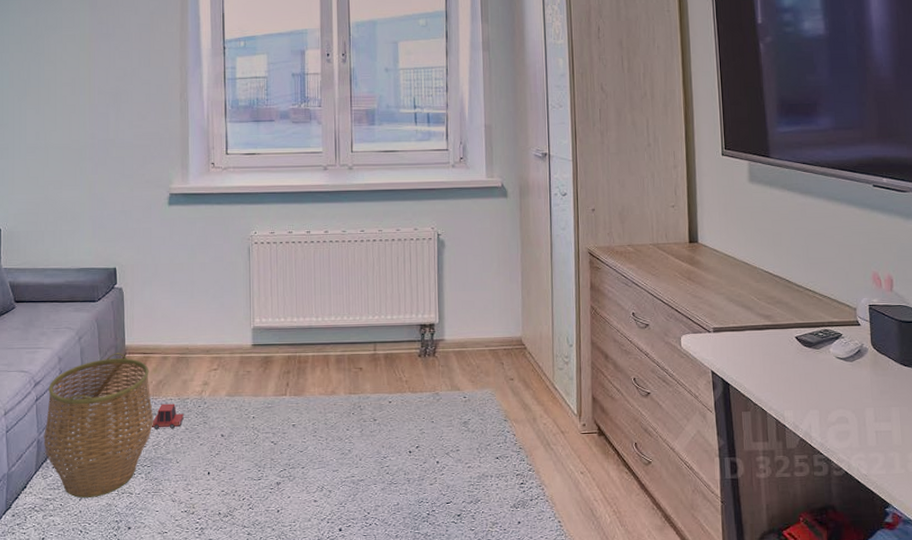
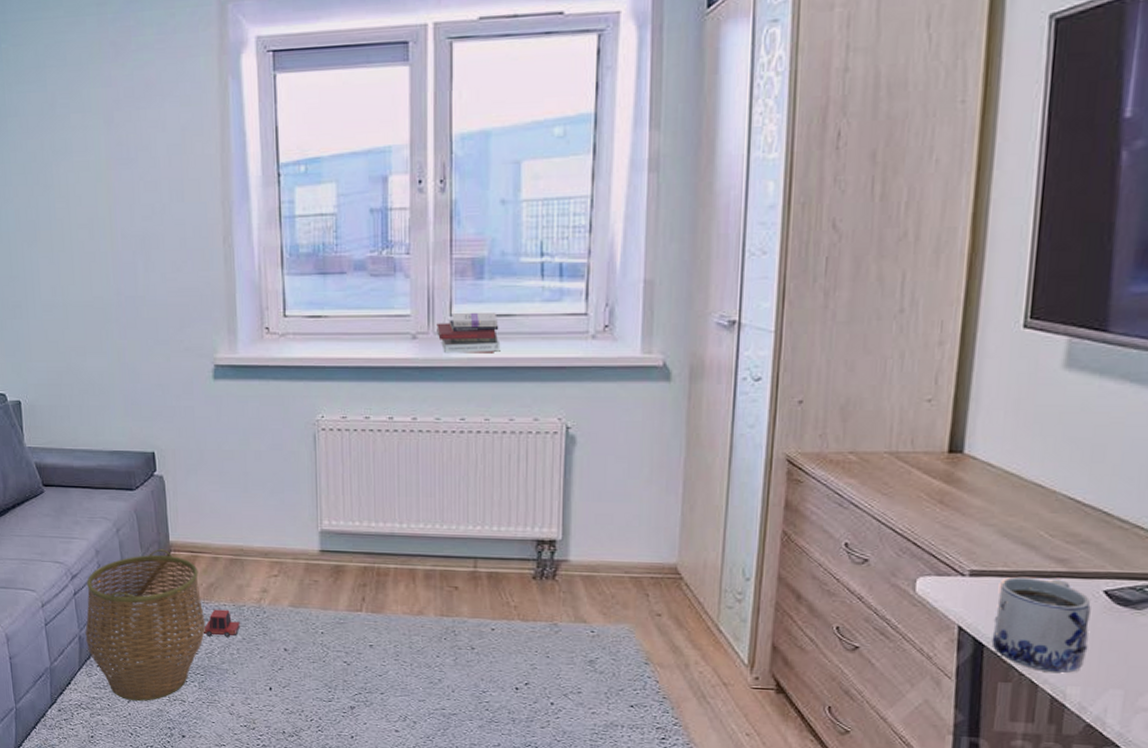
books: none [342,149,389,181] -> present [436,311,501,355]
mug: none [732,330,793,402] -> present [991,576,1091,674]

